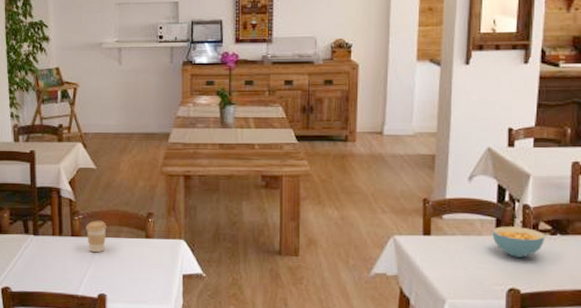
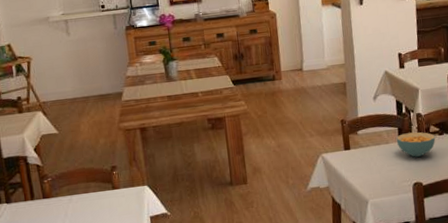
coffee cup: present [86,220,107,253] -> none [55,180,76,211]

